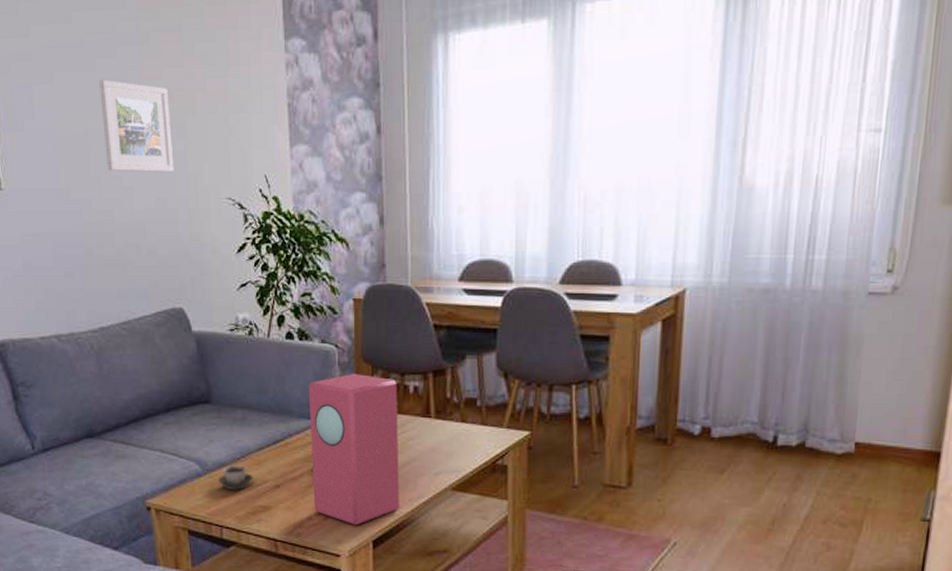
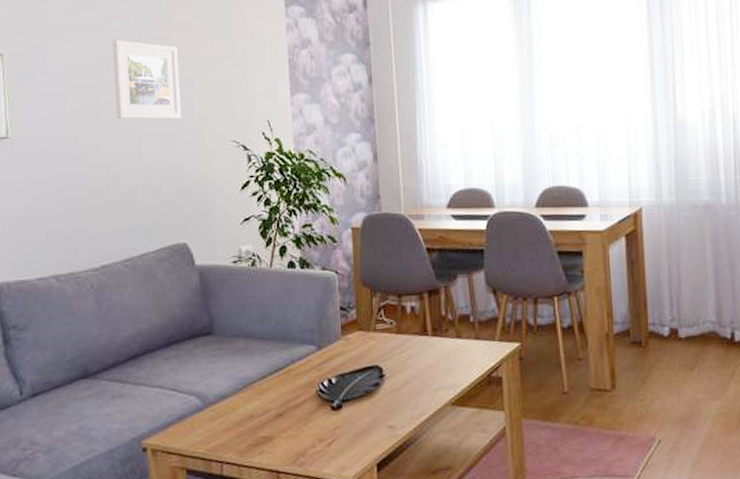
cup: present [218,465,254,491] -> none [219,396,256,424]
speaker: present [308,373,399,526] -> none [310,297,402,450]

